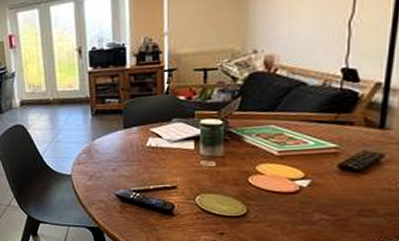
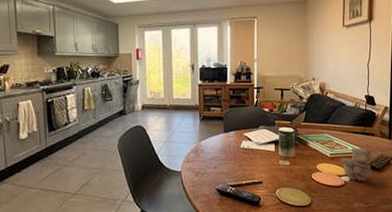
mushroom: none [294,141,354,187] -> present [340,147,376,181]

